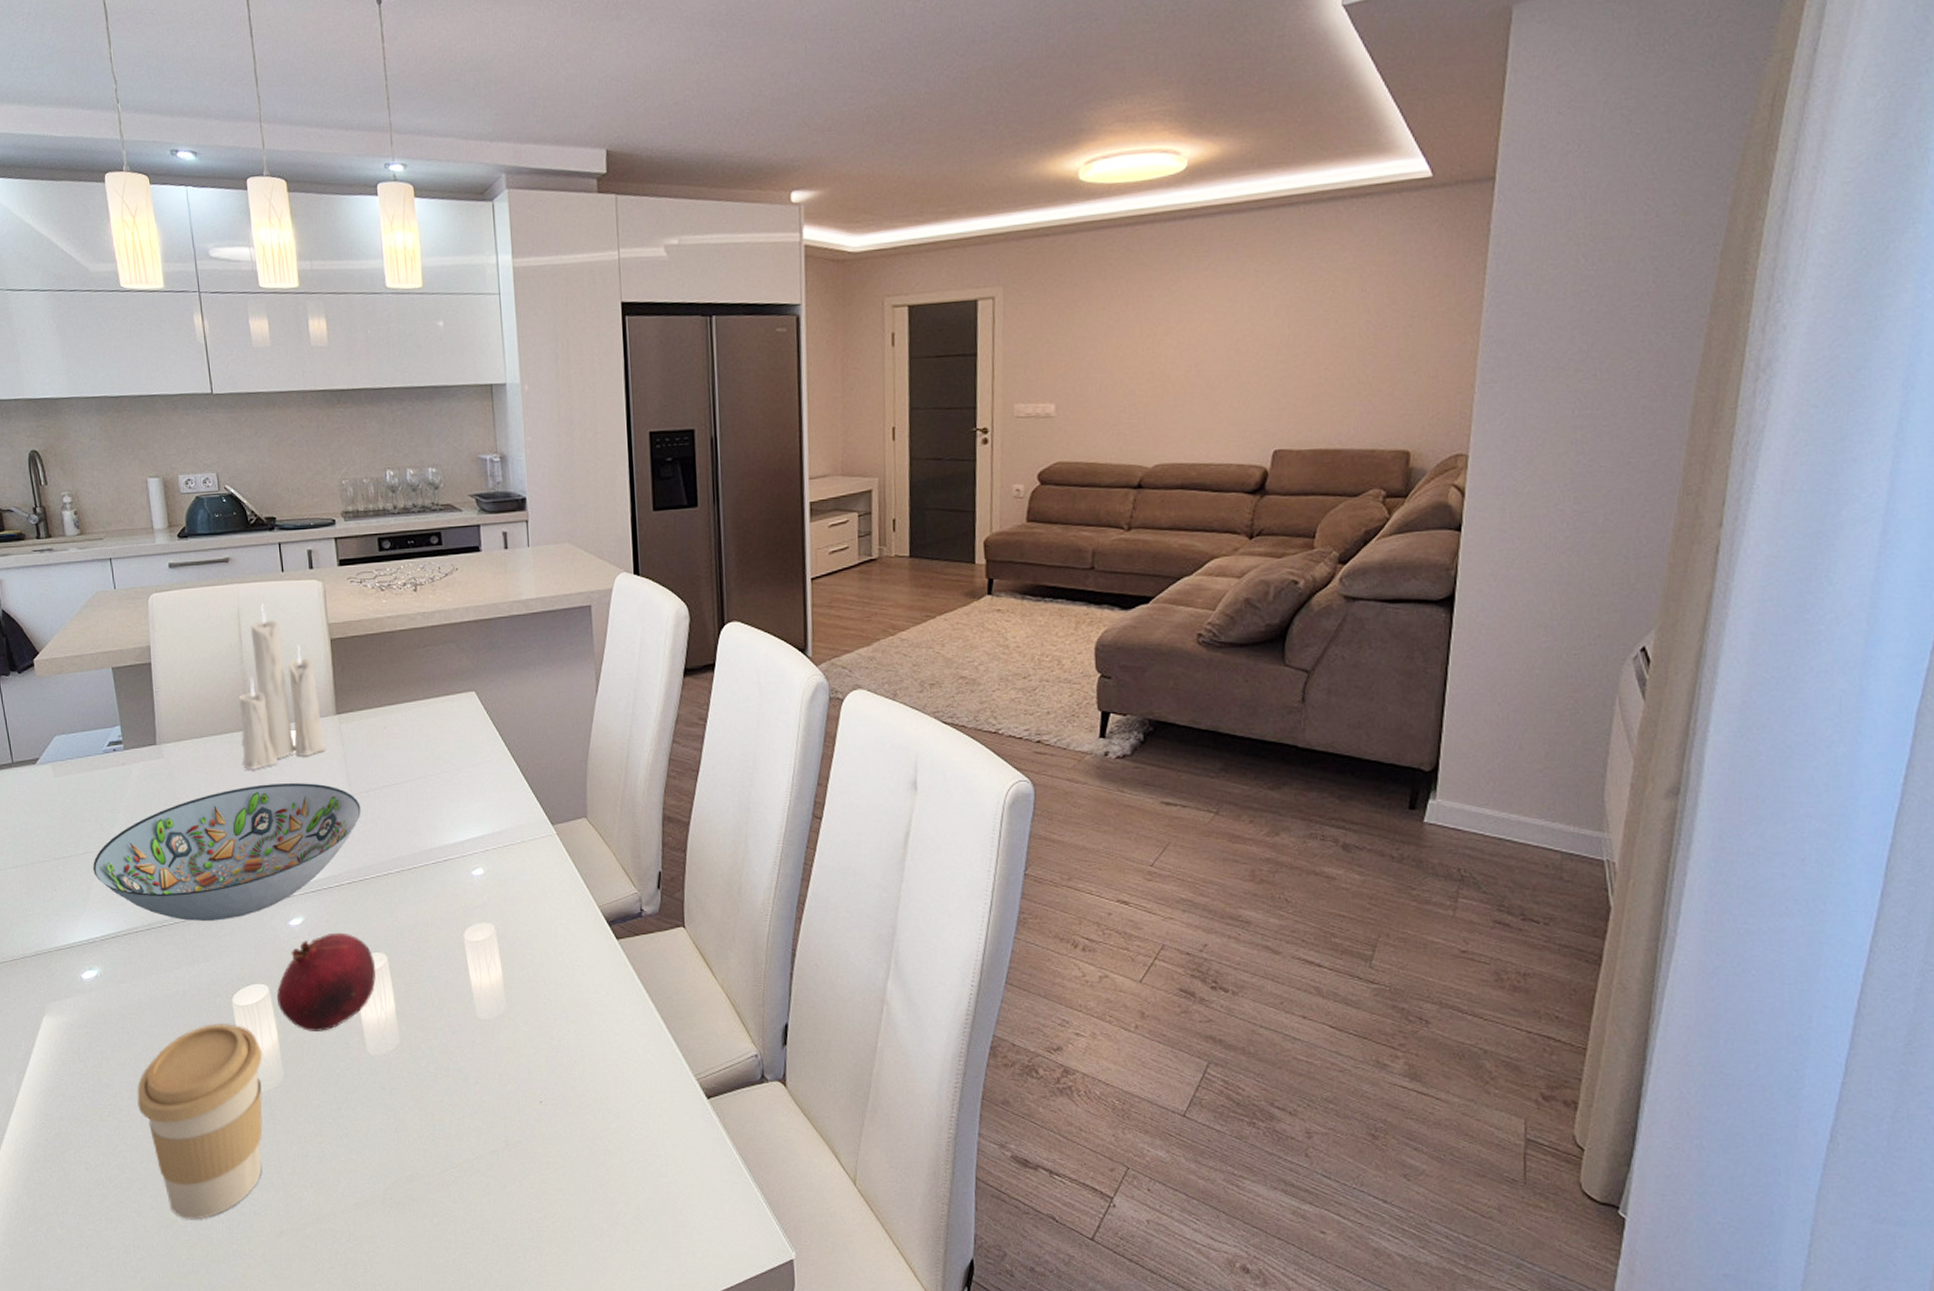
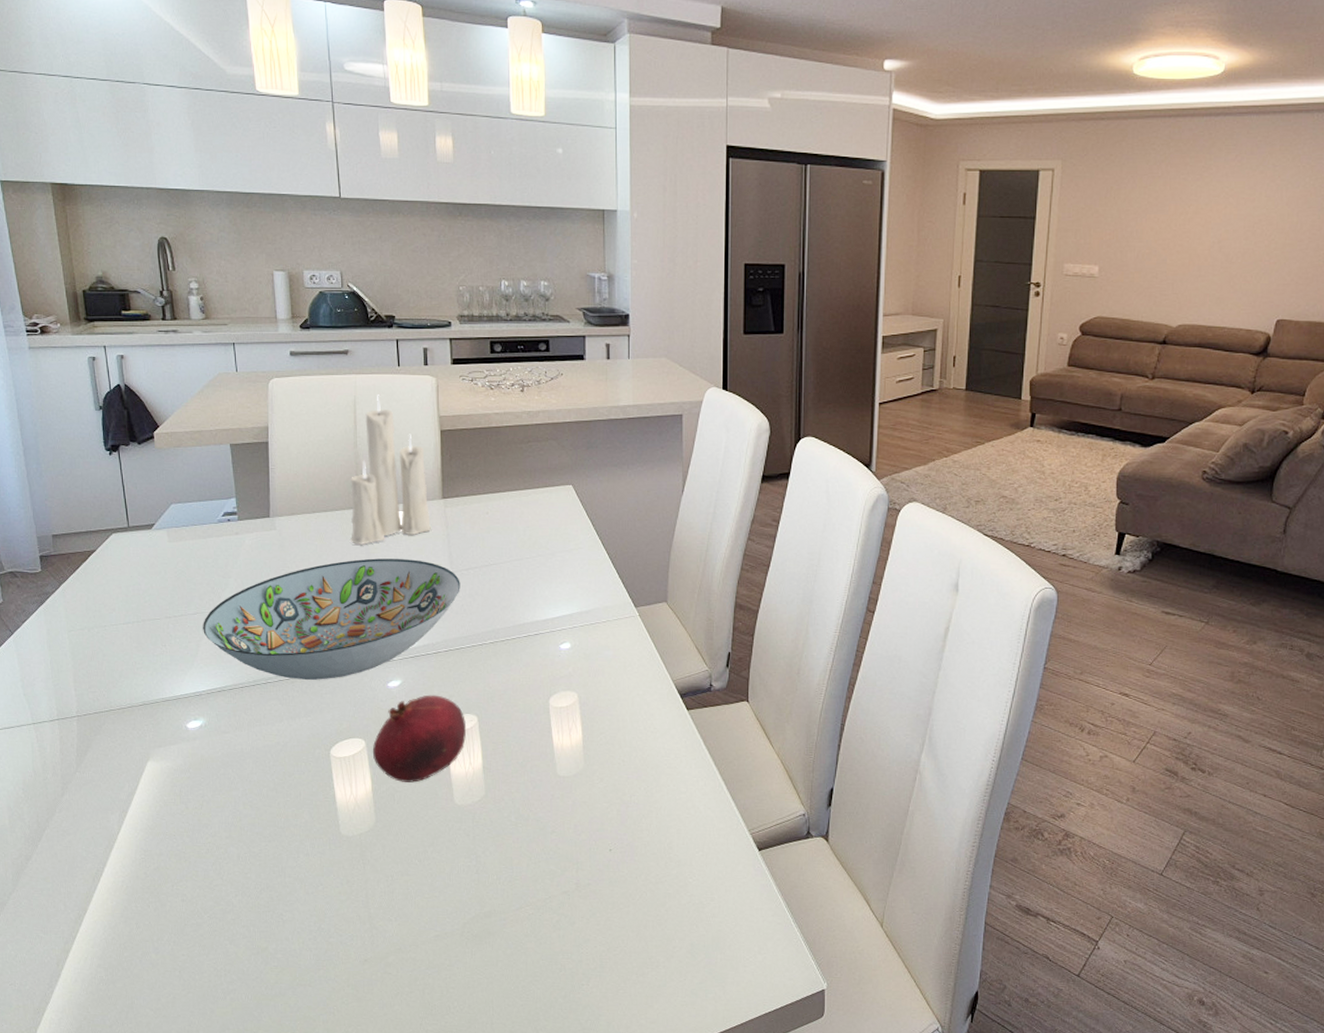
coffee cup: present [137,1024,263,1220] -> none [235,772,356,948]

